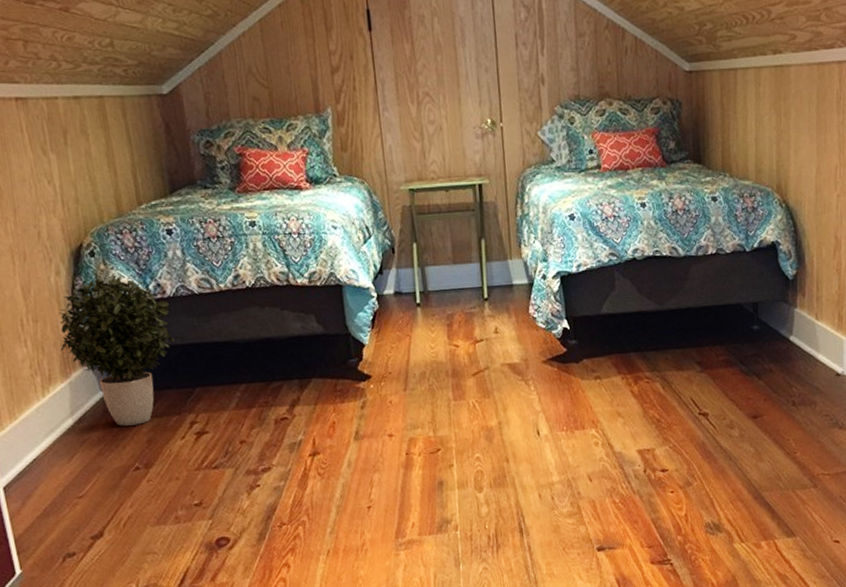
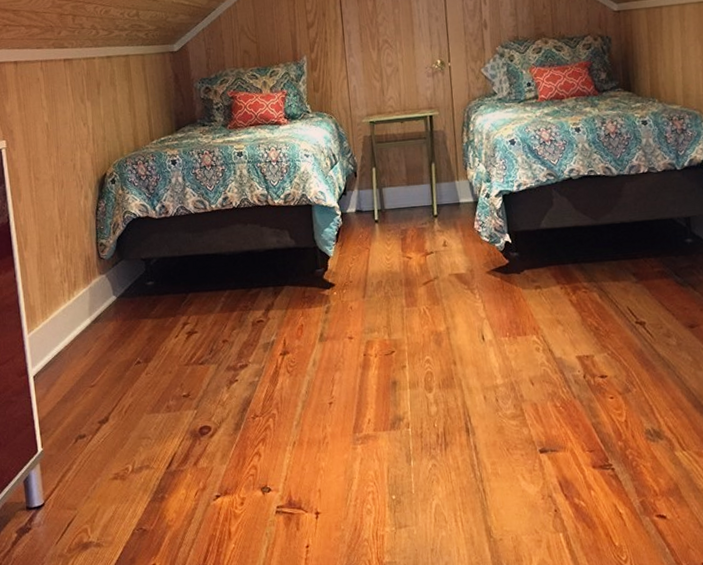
potted plant: present [59,275,175,426] -> none [84,198,174,326]

